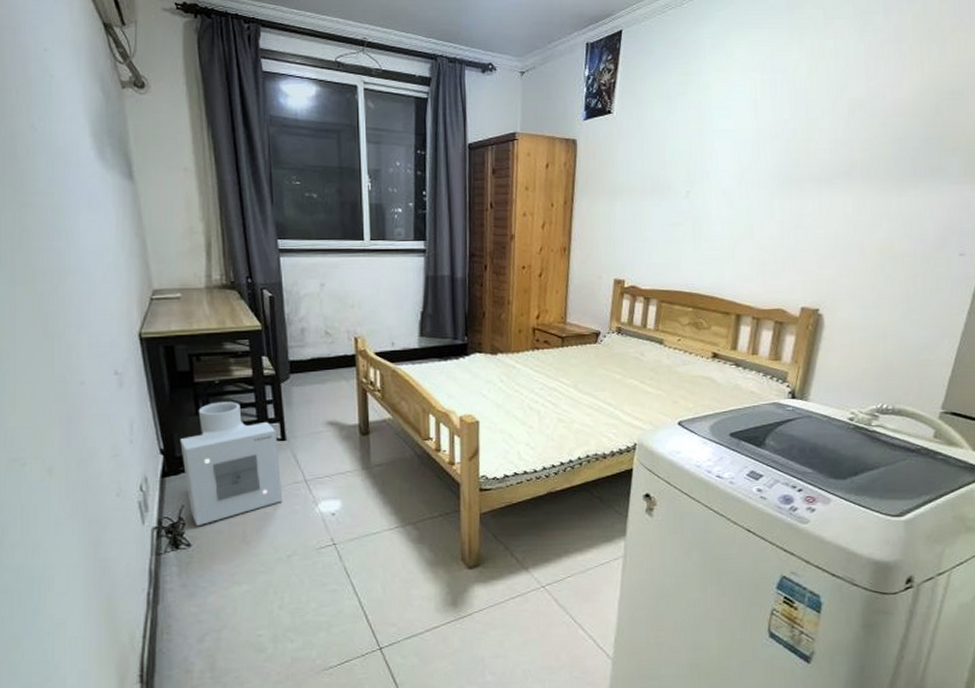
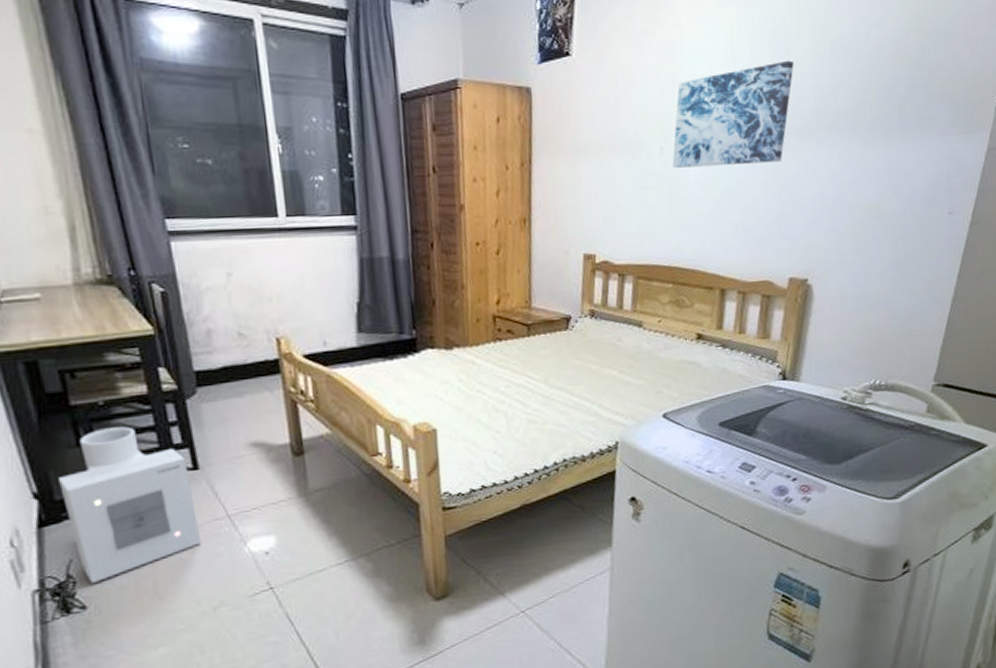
wall art: none [697,117,812,208] -> present [672,60,794,168]

